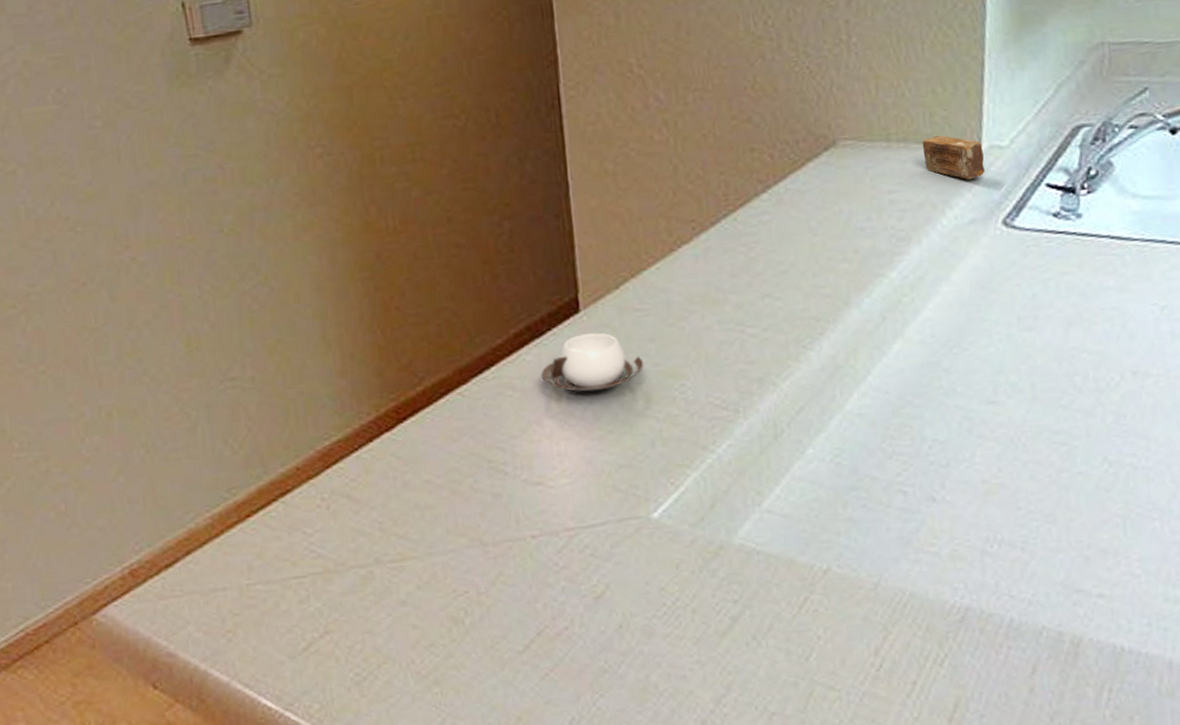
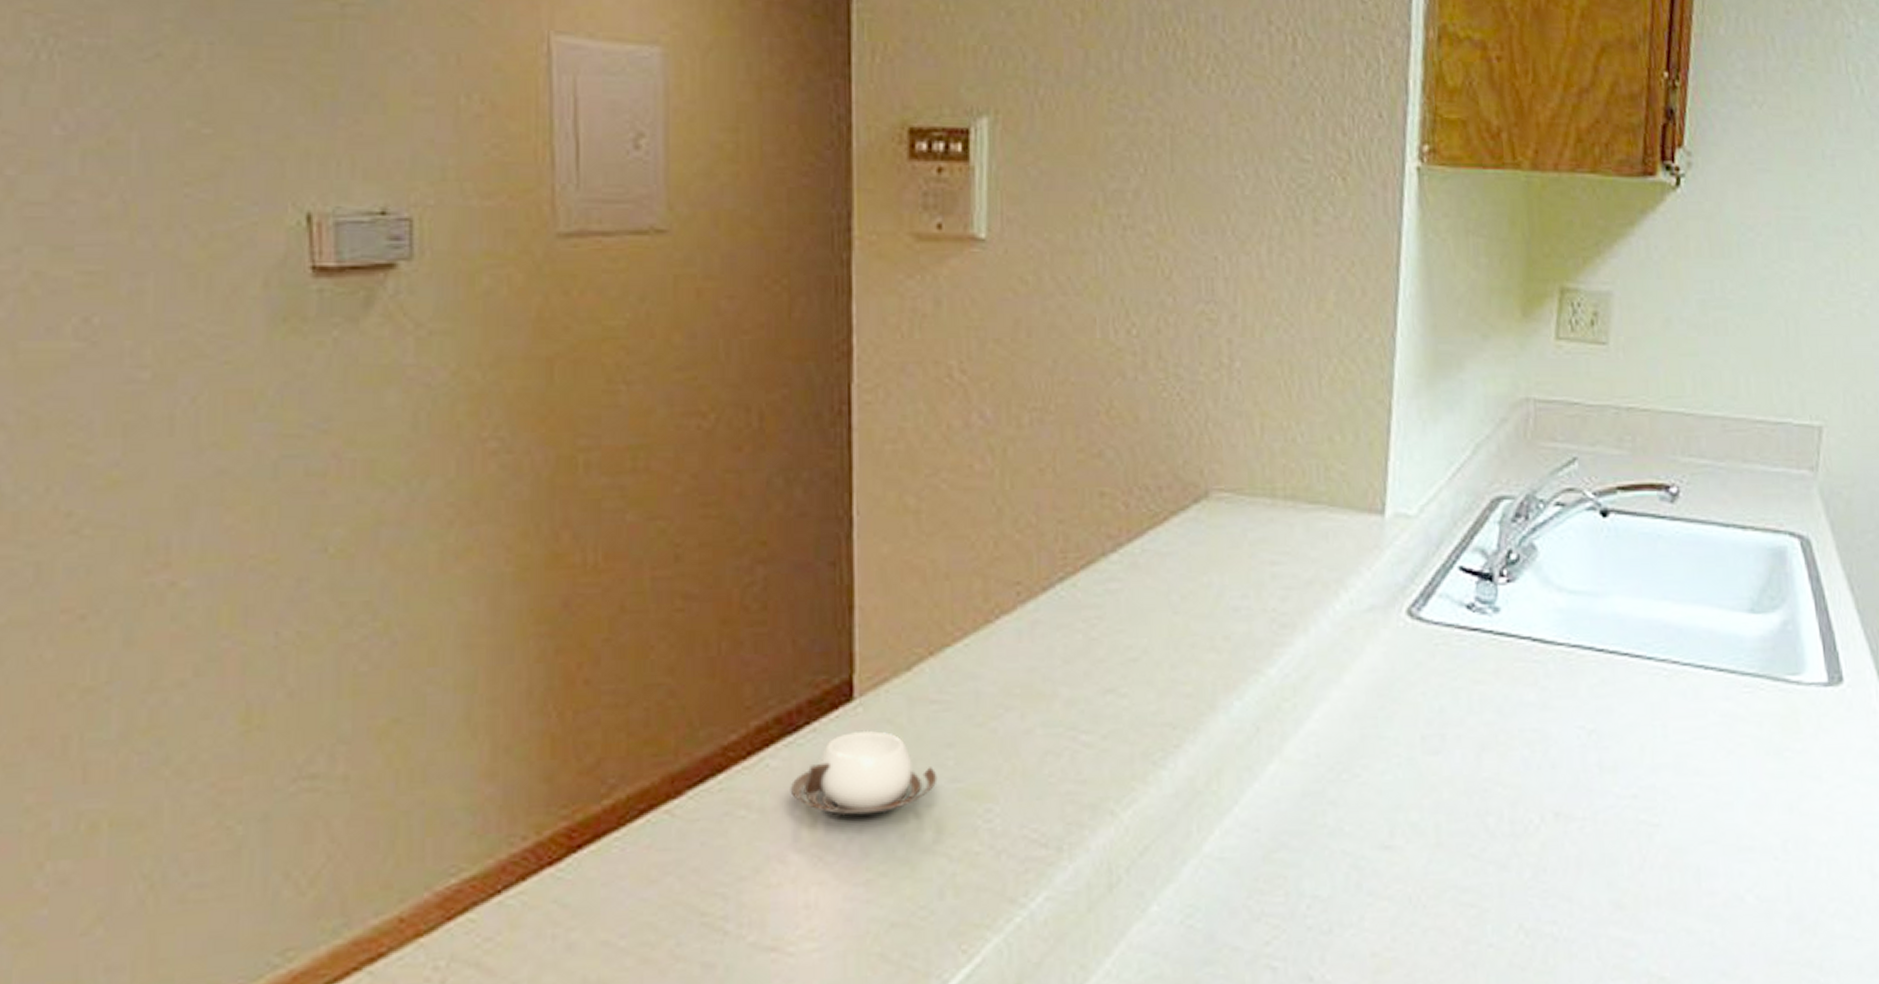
soap bar: present [922,135,985,179] -> none [1314,495,1388,554]

